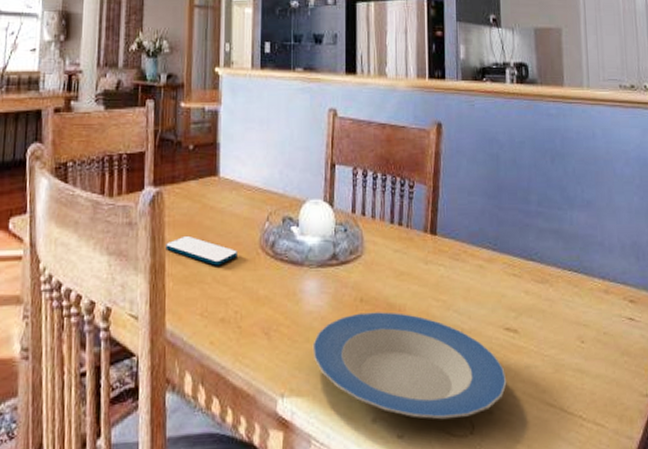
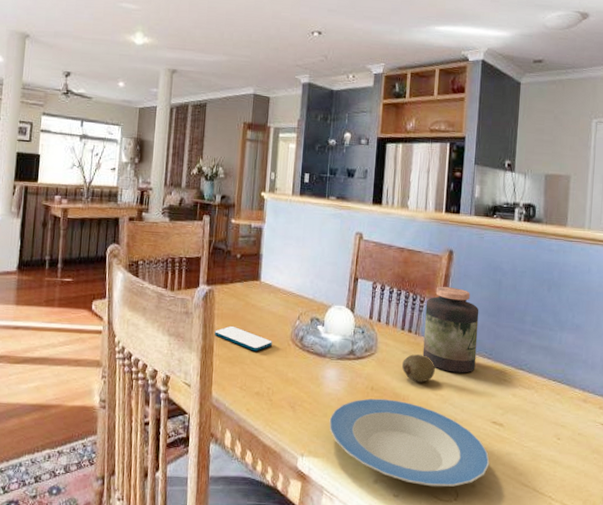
fruit: none [394,252,433,287] -> present [401,354,435,383]
jar: none [416,166,480,271] -> present [422,286,479,373]

